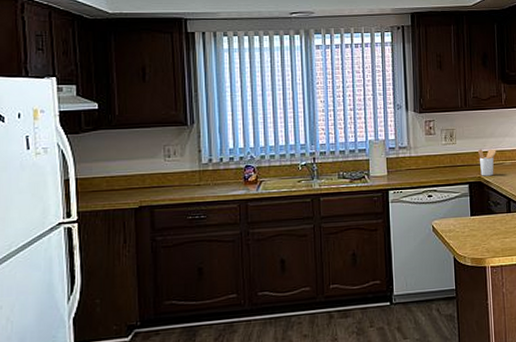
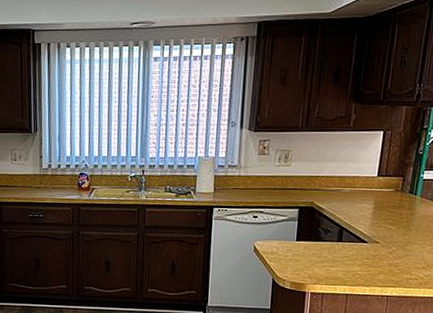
utensil holder: present [477,149,496,176] -> none [313,173,335,202]

